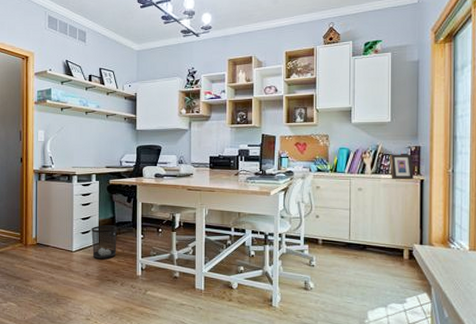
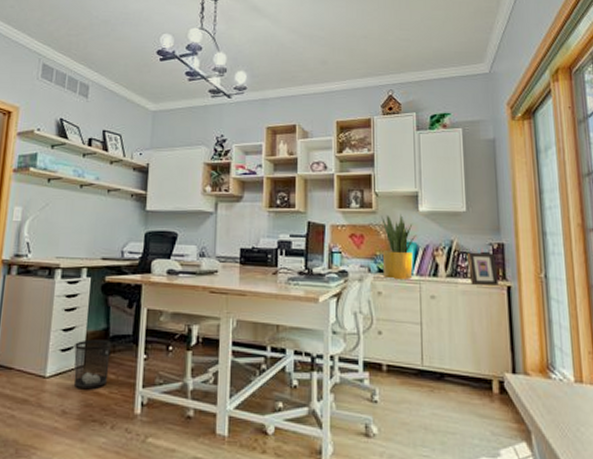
planter: none [321,125,349,176] -> present [381,214,416,280]

